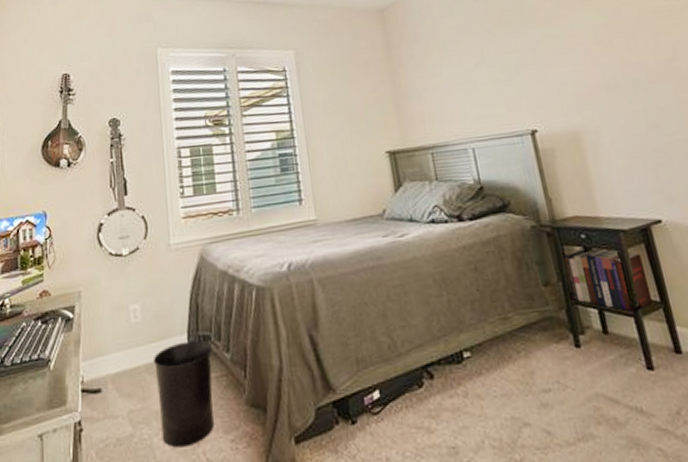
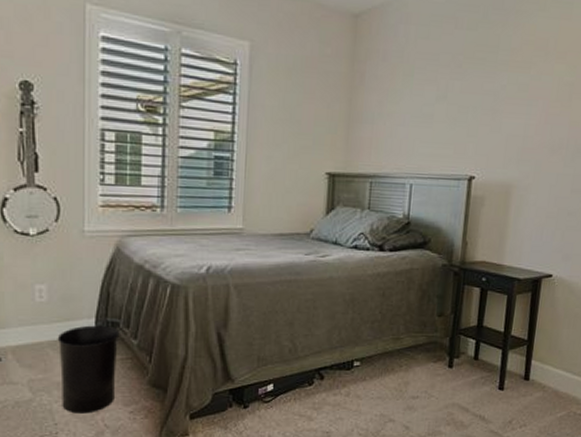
books: present [562,248,653,313] -> none [455,289,525,347]

